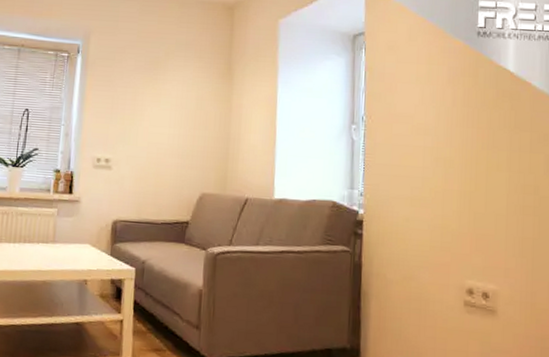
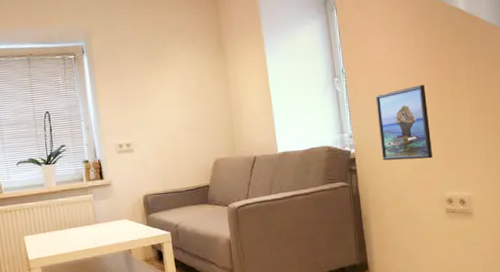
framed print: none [395,149,457,237] -> present [375,85,433,161]

